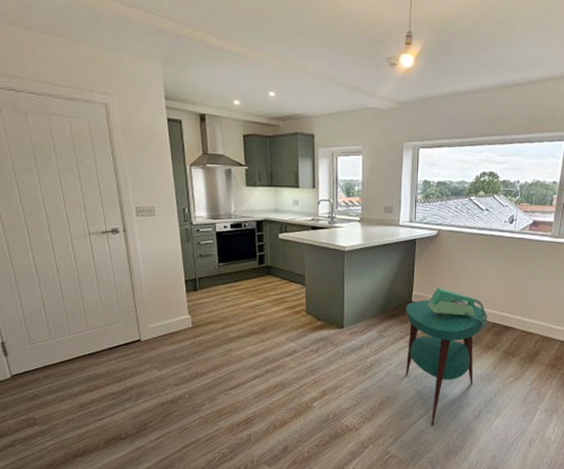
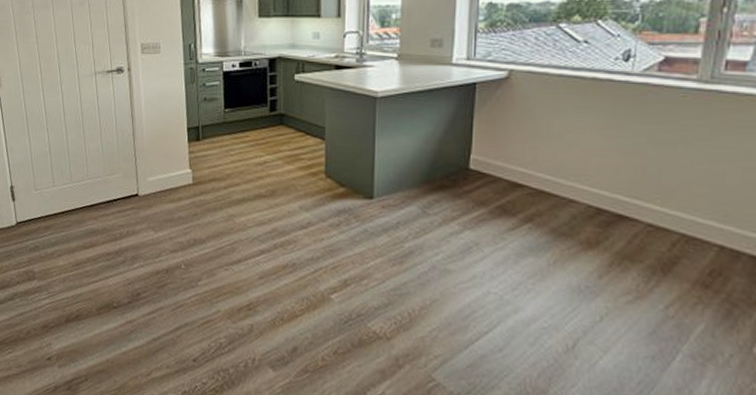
round table: present [405,287,488,426] -> none [458,150,588,351]

